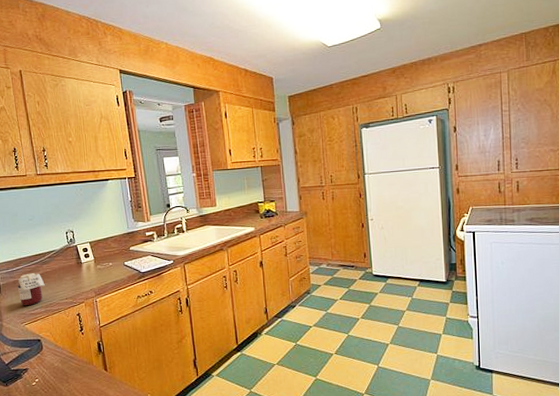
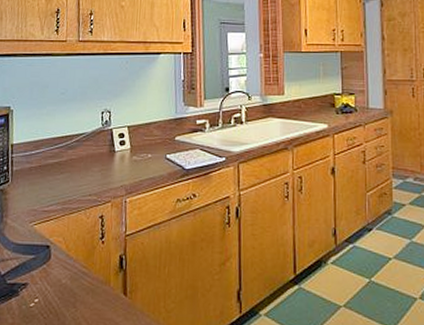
jar: present [17,273,45,306] -> none [33,159,67,201]

